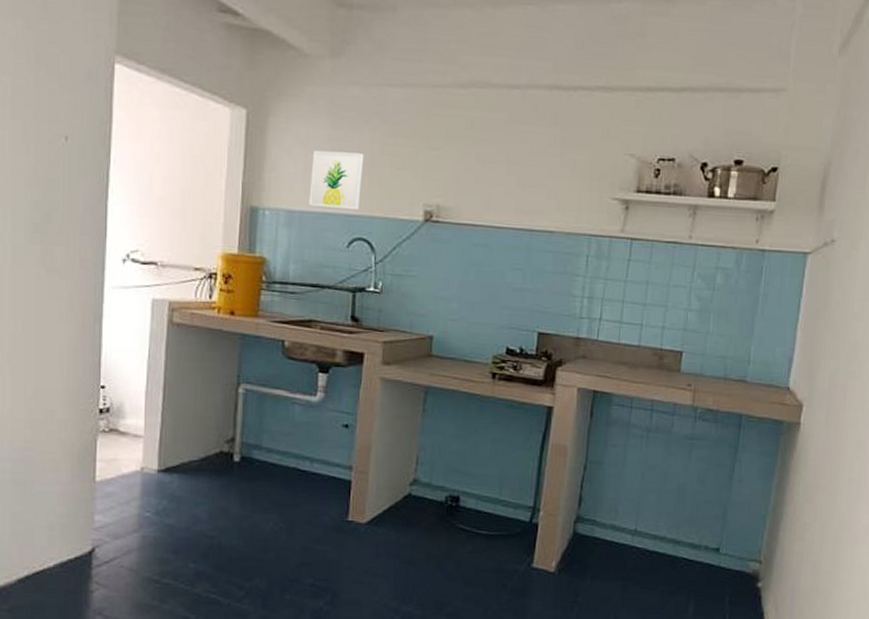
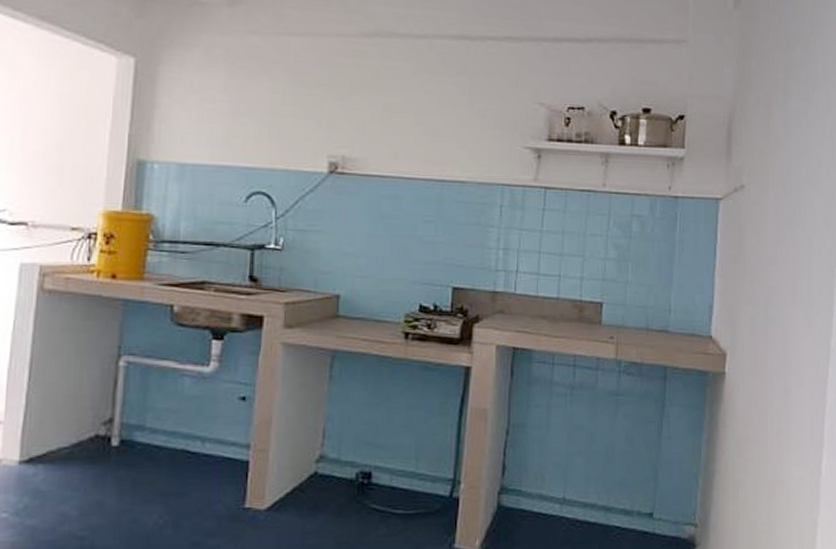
wall art: present [309,150,364,210] -> none [203,100,264,163]

